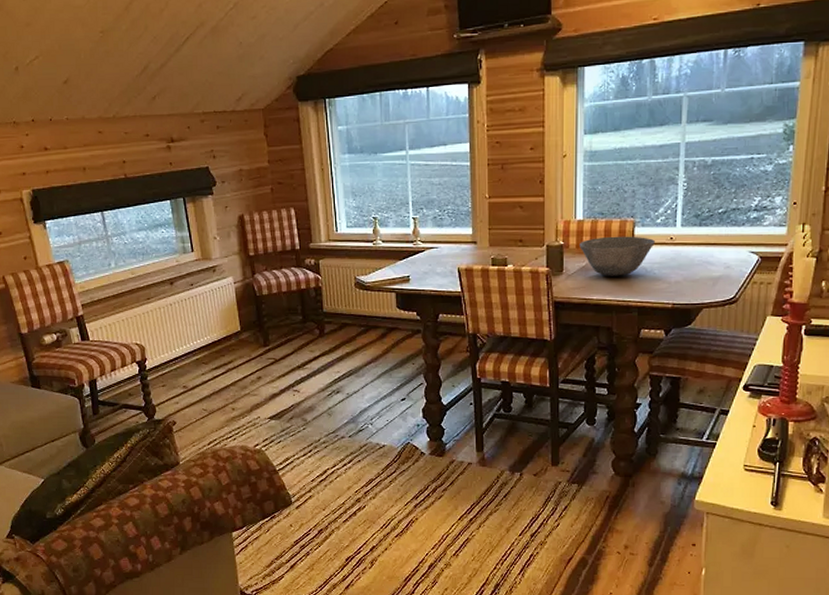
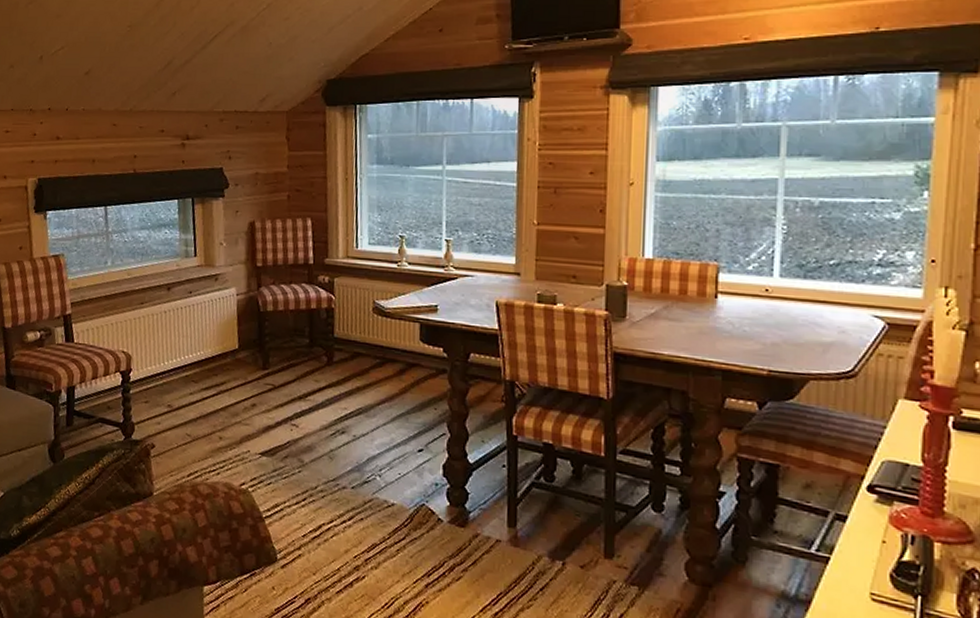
bowl: present [579,236,655,276] -> none [648,281,745,330]

